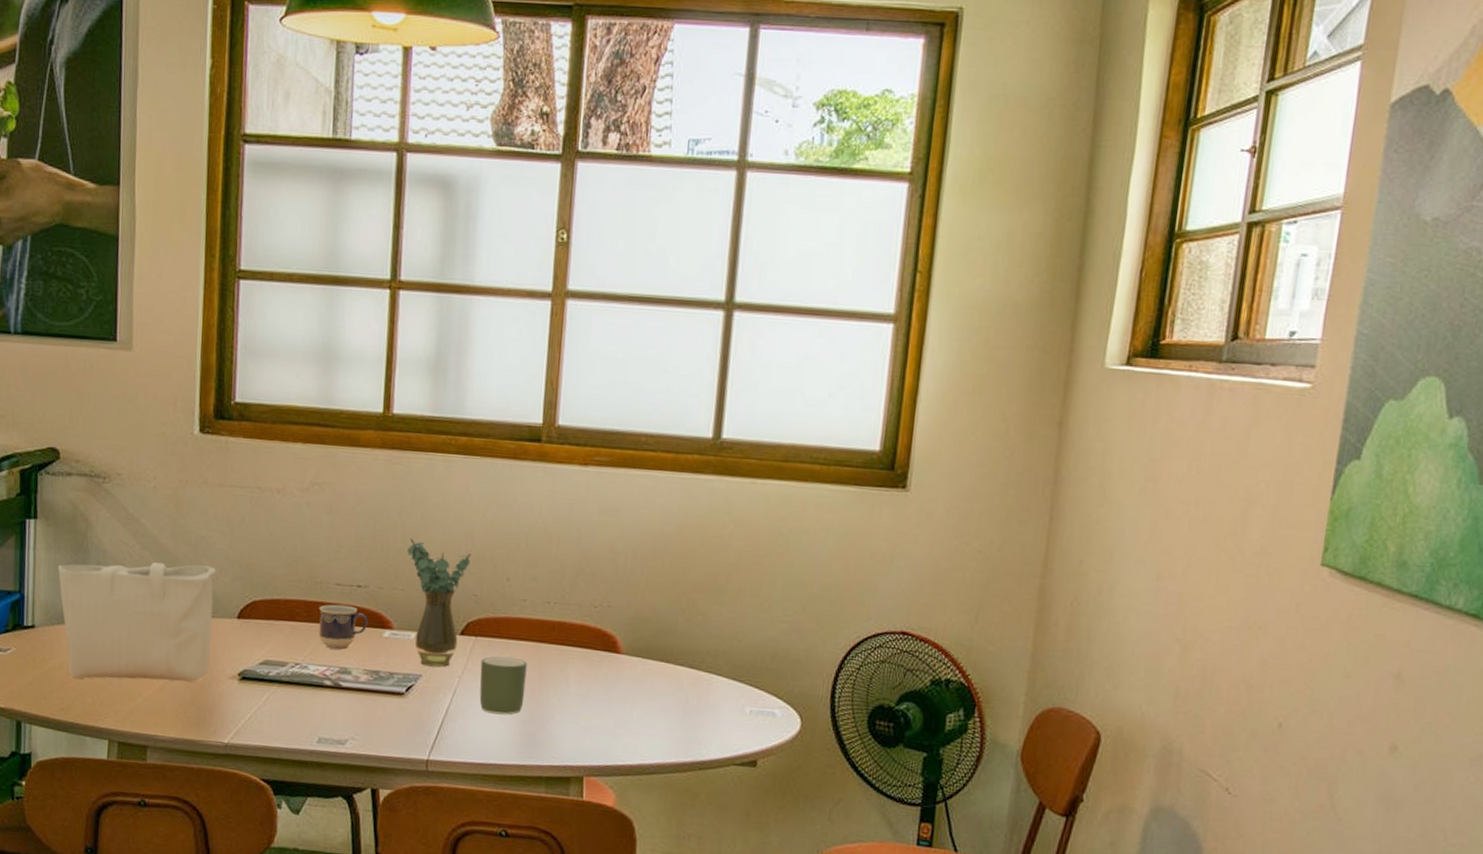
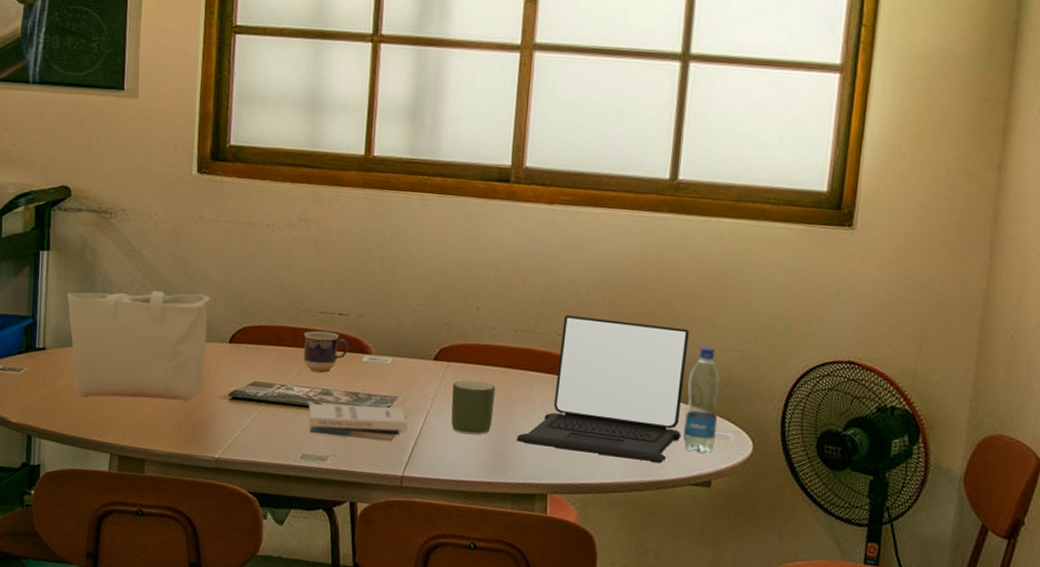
books: none [325,683,433,722] -> present [308,403,408,440]
vase: present [407,538,471,668] -> none [385,271,444,390]
laptop: none [550,584,734,742] -> present [517,314,689,463]
bottle: none [727,618,767,731] -> present [683,347,721,453]

